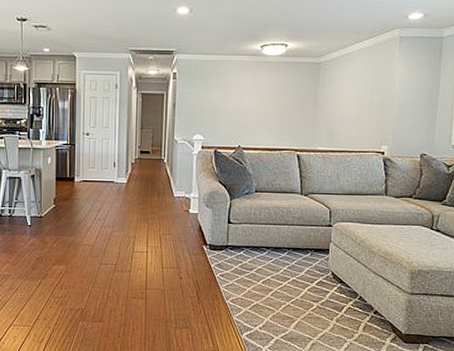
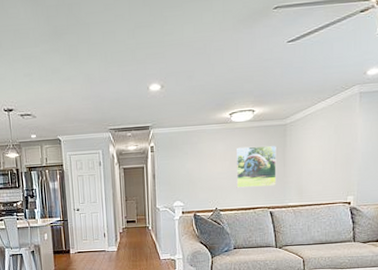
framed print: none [263,82,308,127] -> present [235,146,277,188]

